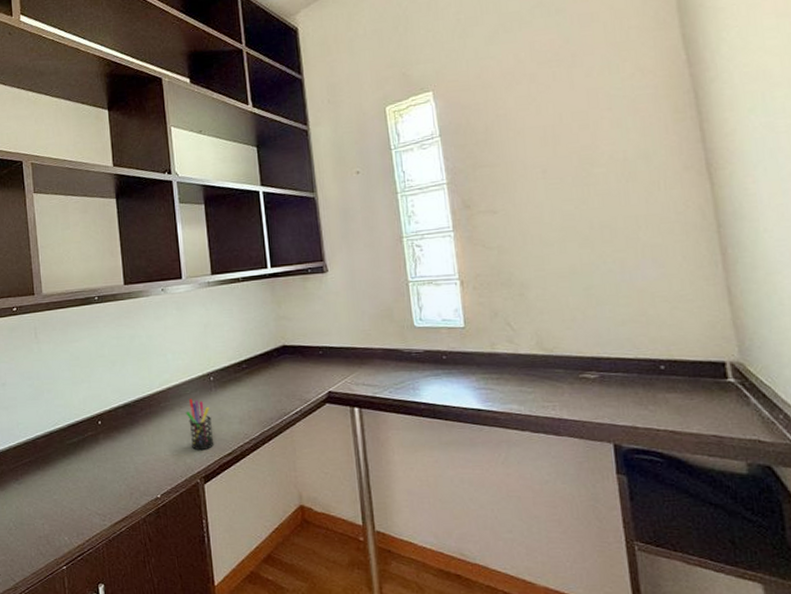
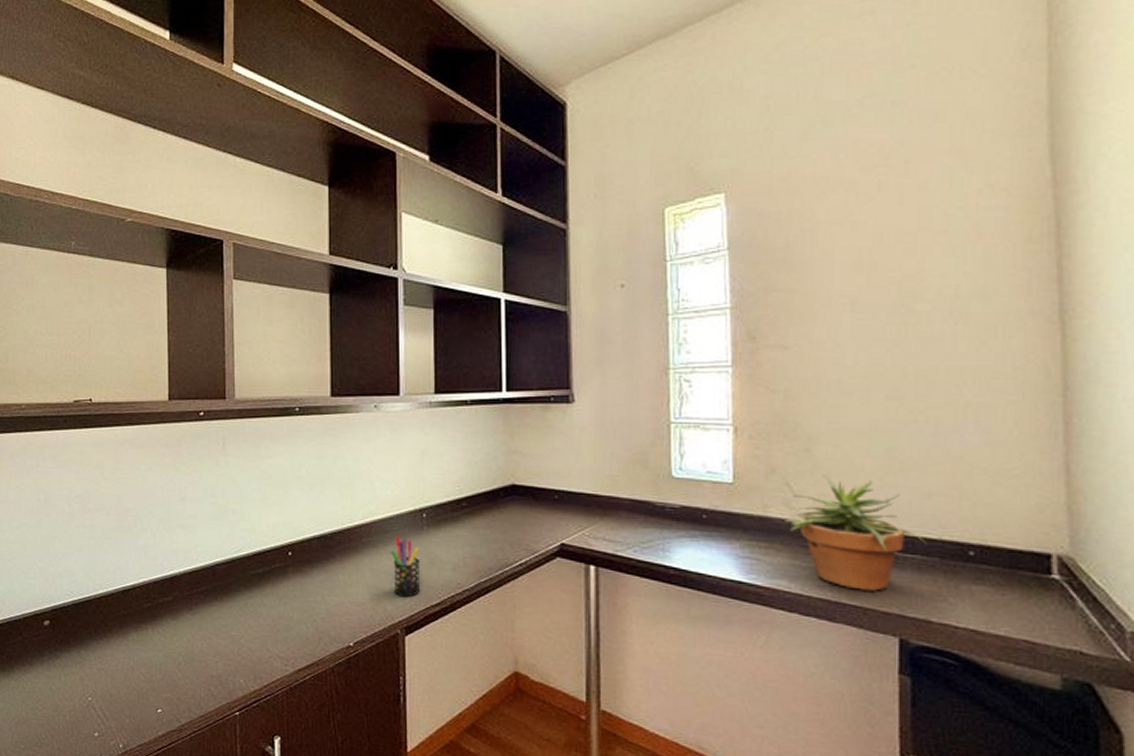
potted plant: none [510,313,627,407] -> present [785,474,928,591]

